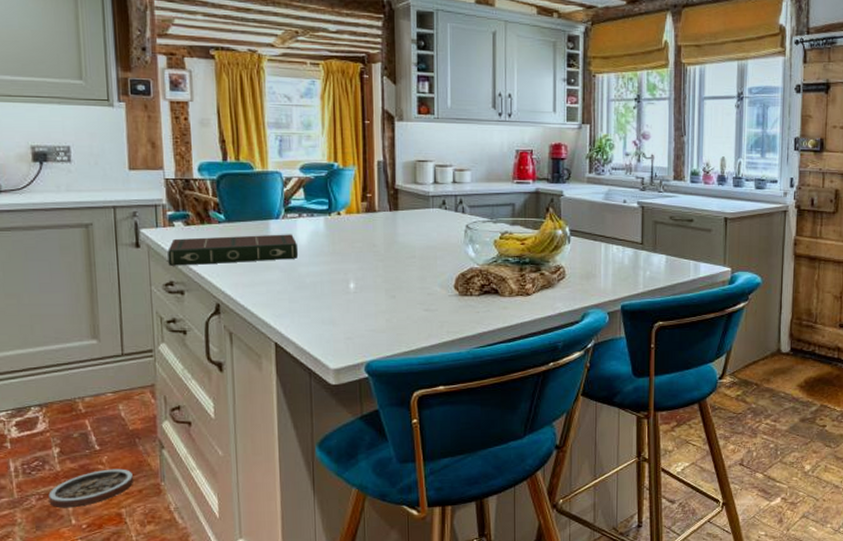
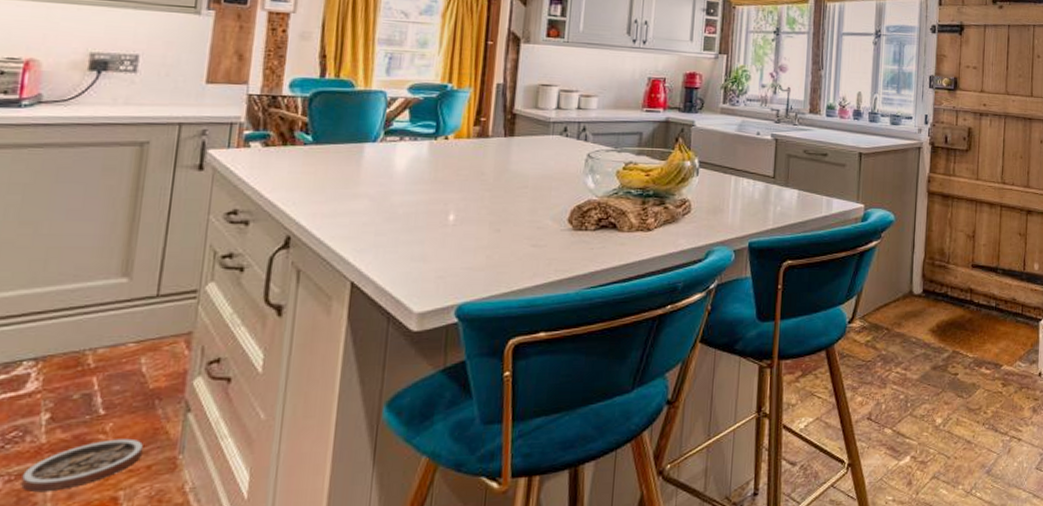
book: present [167,234,298,266] -> none [235,158,394,192]

